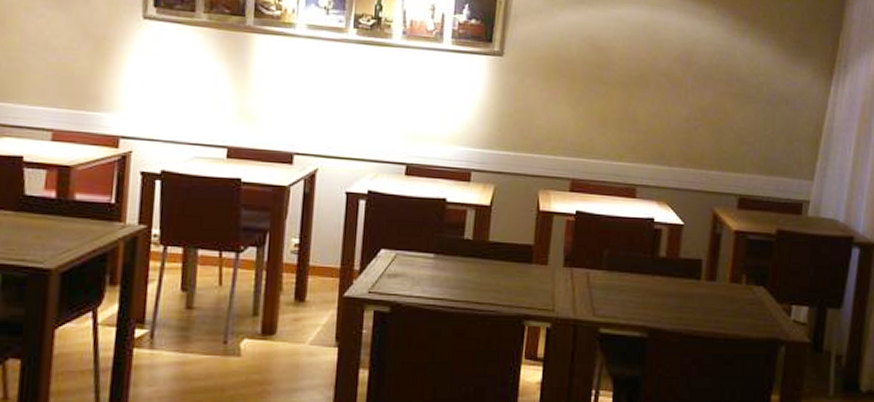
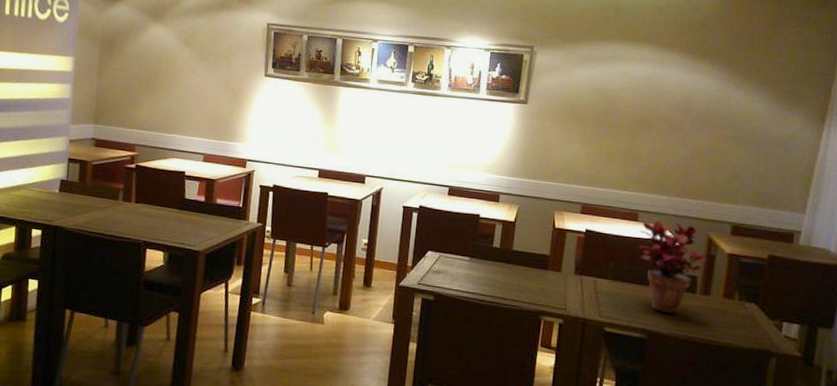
potted plant: none [636,195,712,306] -> present [638,220,707,315]

